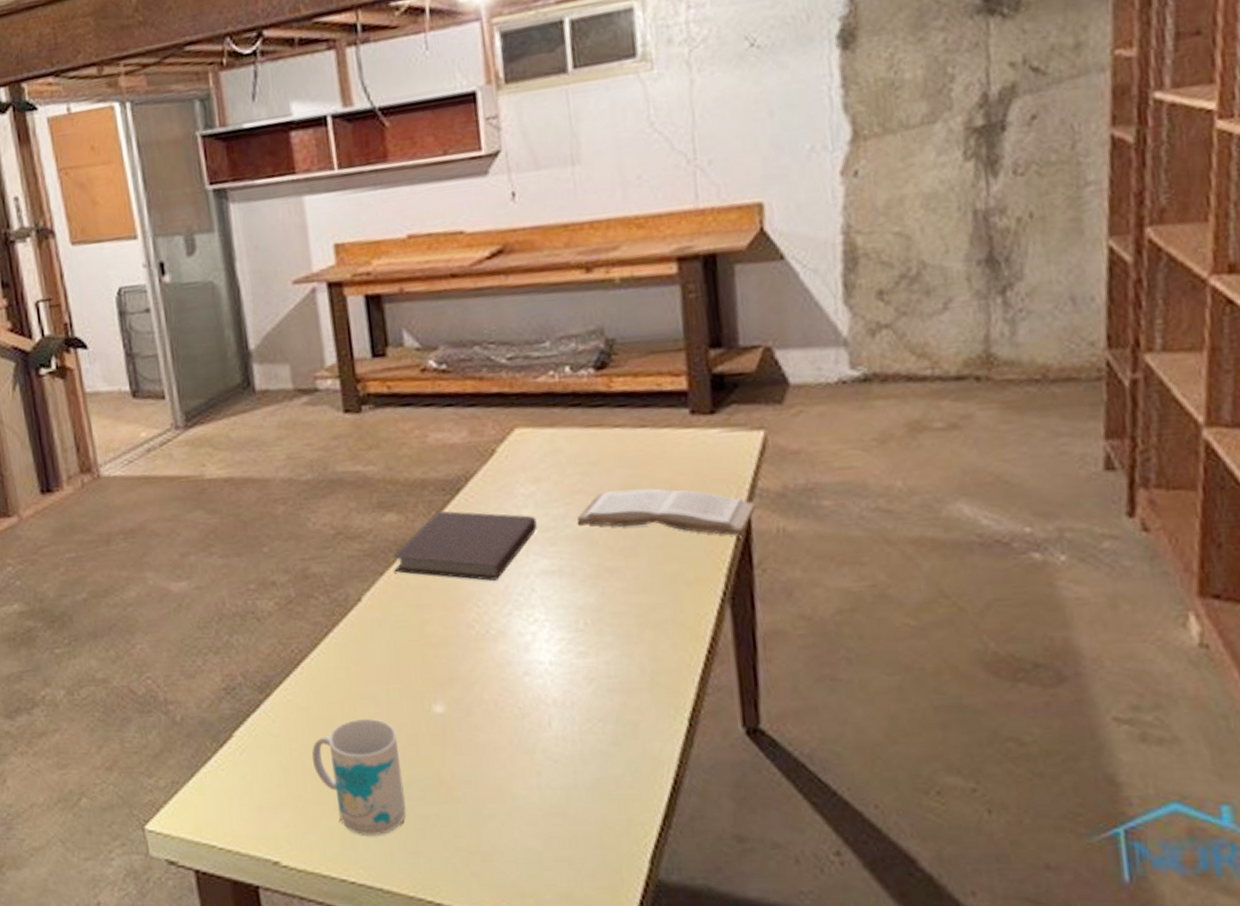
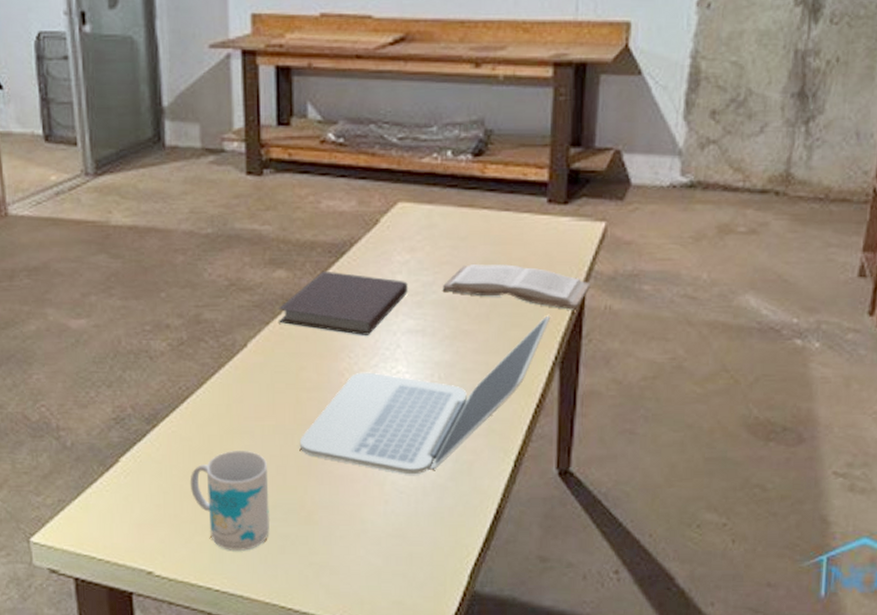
laptop: none [430,544,712,740] -> present [299,315,551,475]

